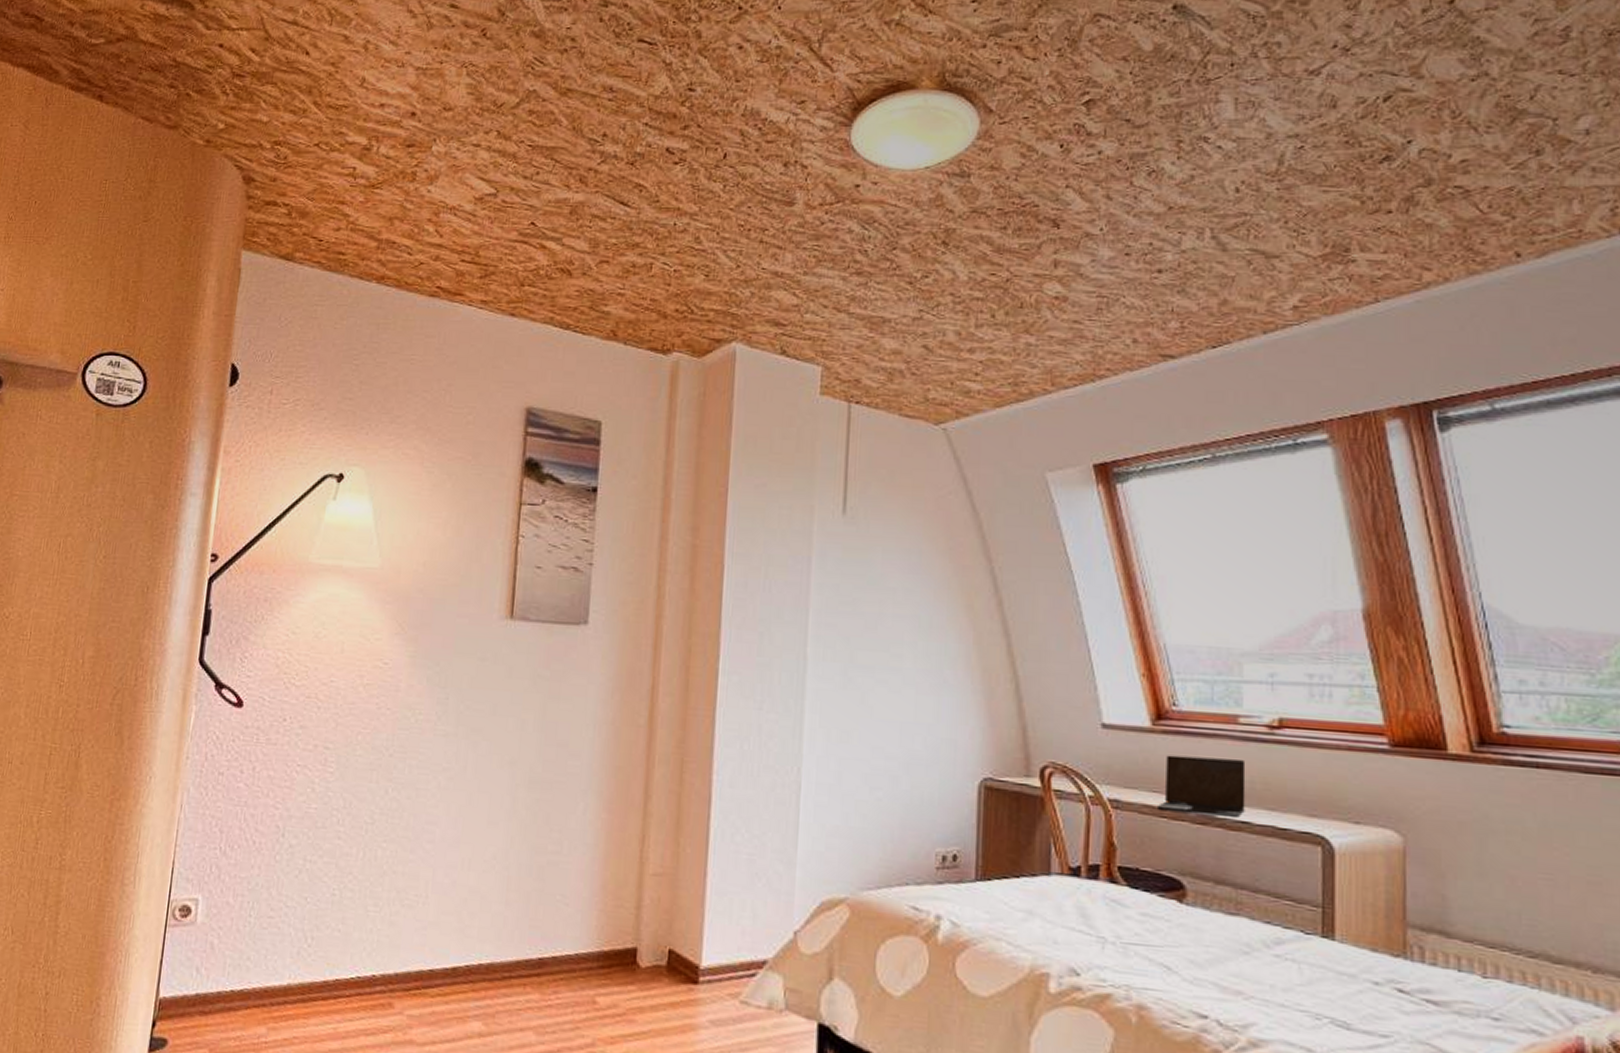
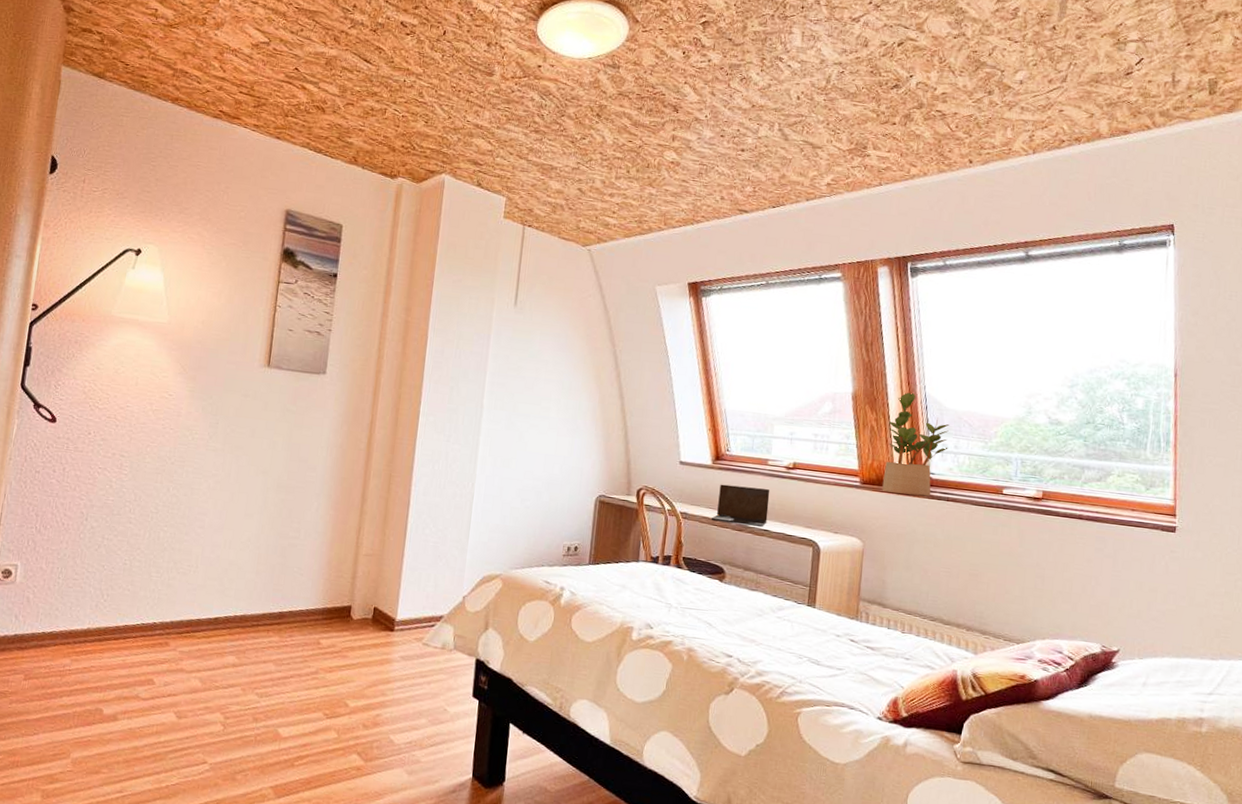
potted plant: none [1425,605,1529,763] -> present [882,393,949,497]

